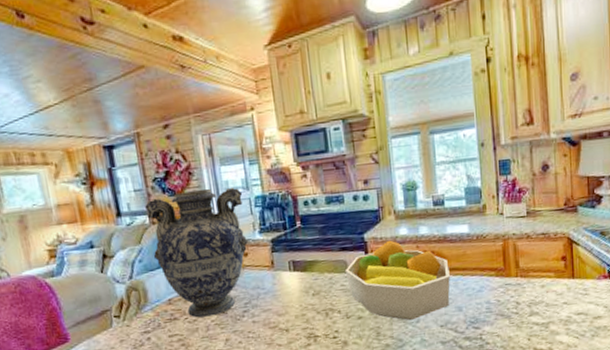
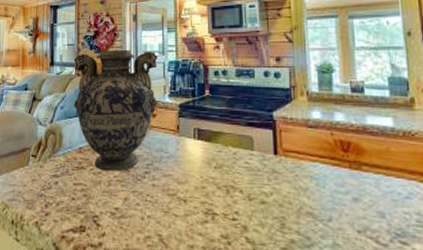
fruit bowl: present [346,240,450,321] -> none [251,122,370,218]

